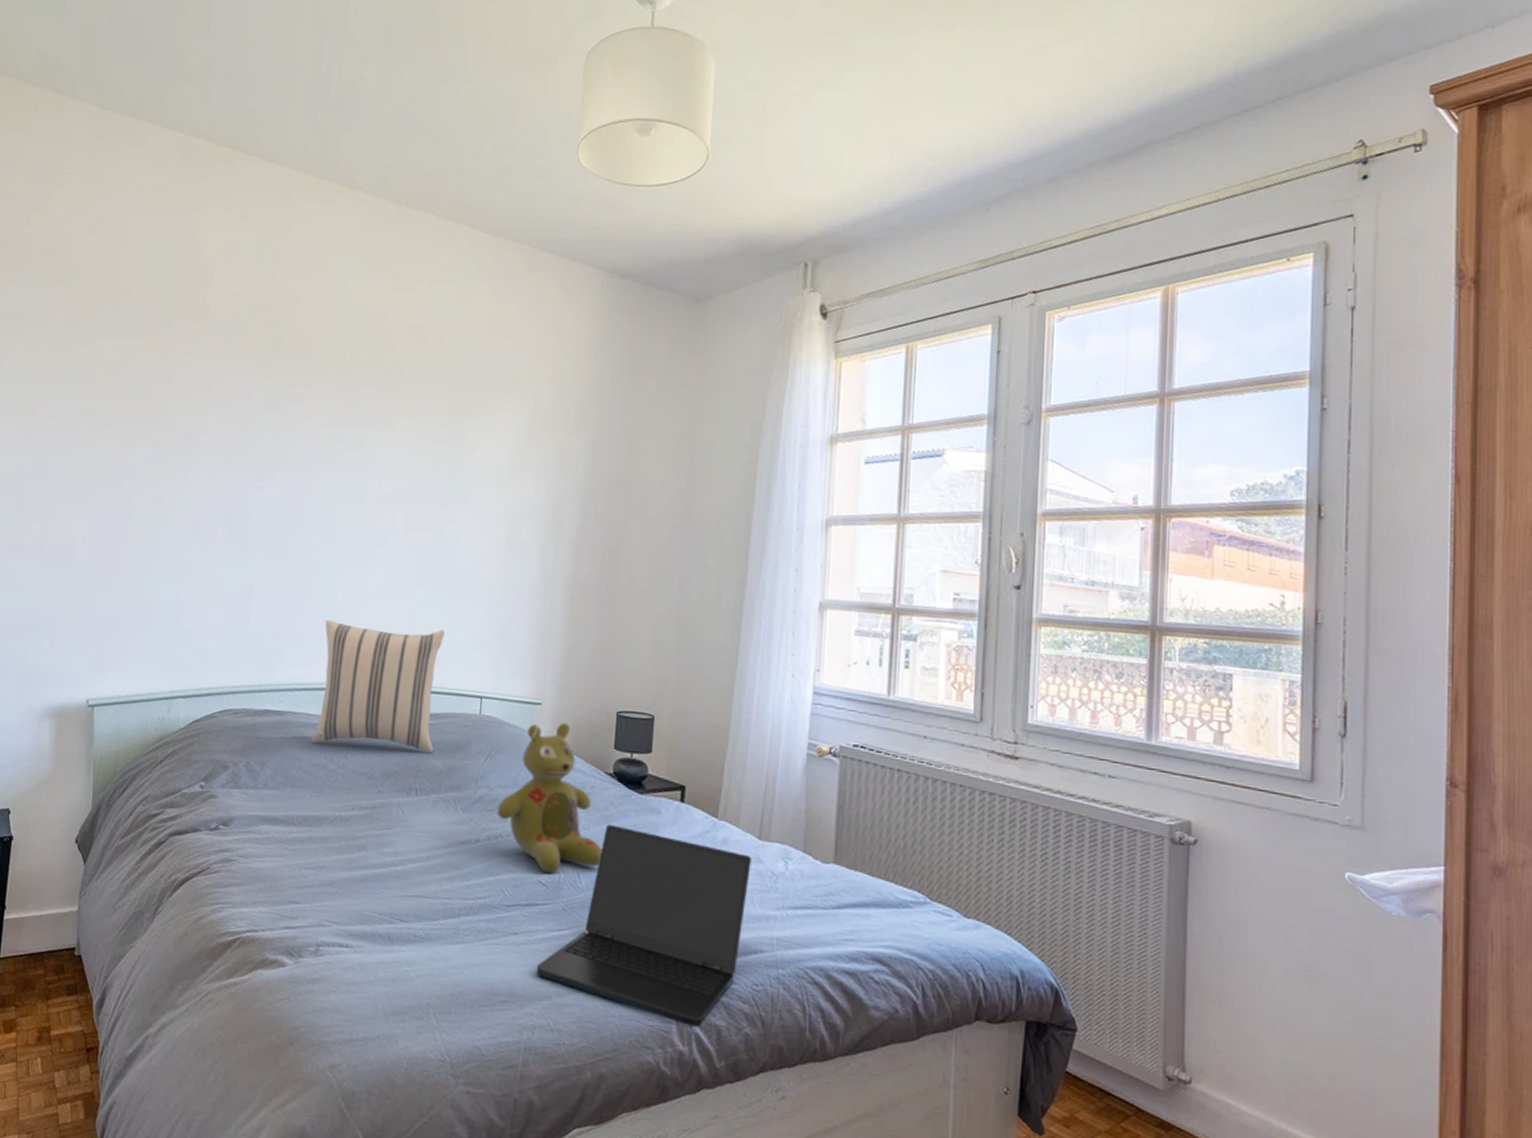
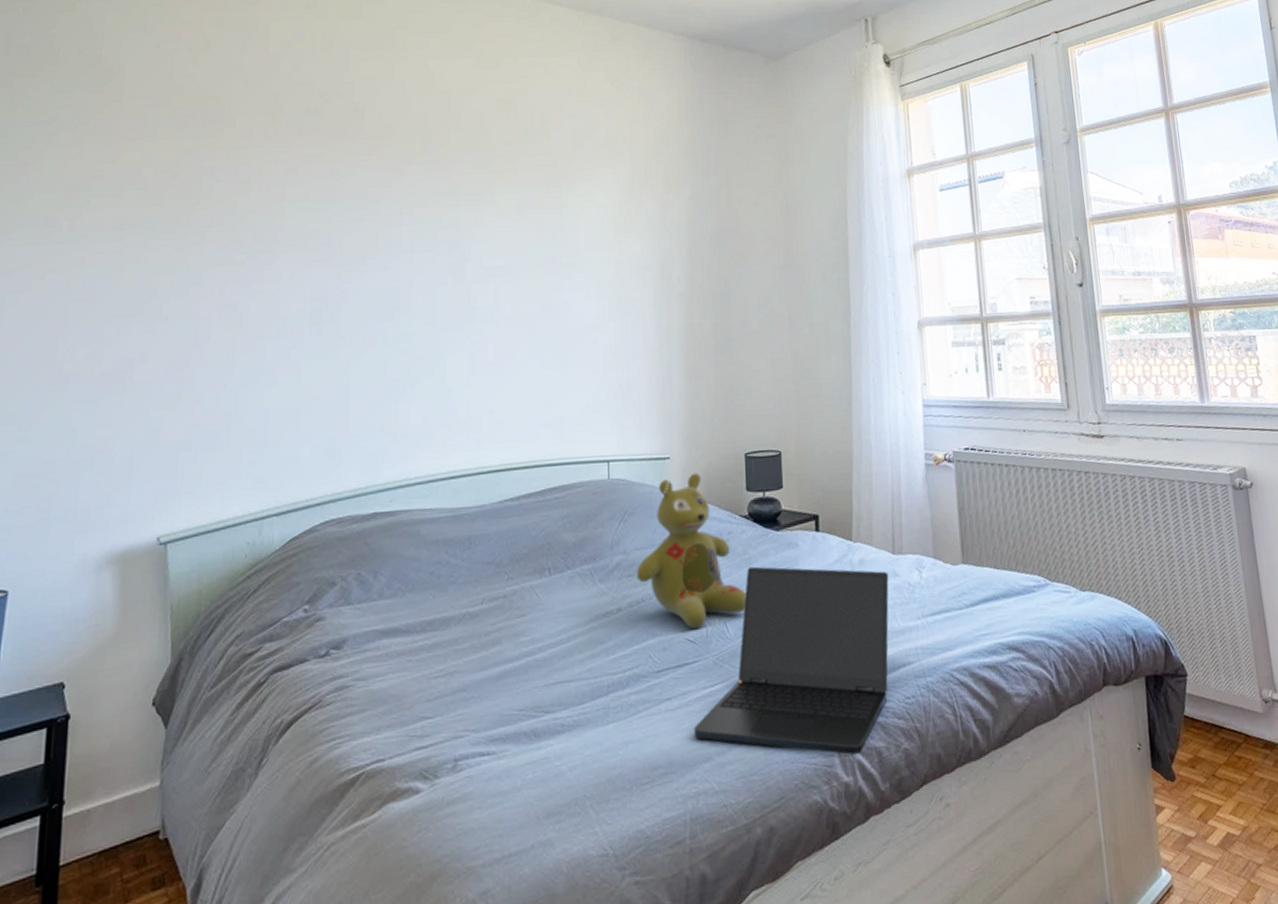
pillow: present [311,619,445,753] -> none [428,398,564,539]

